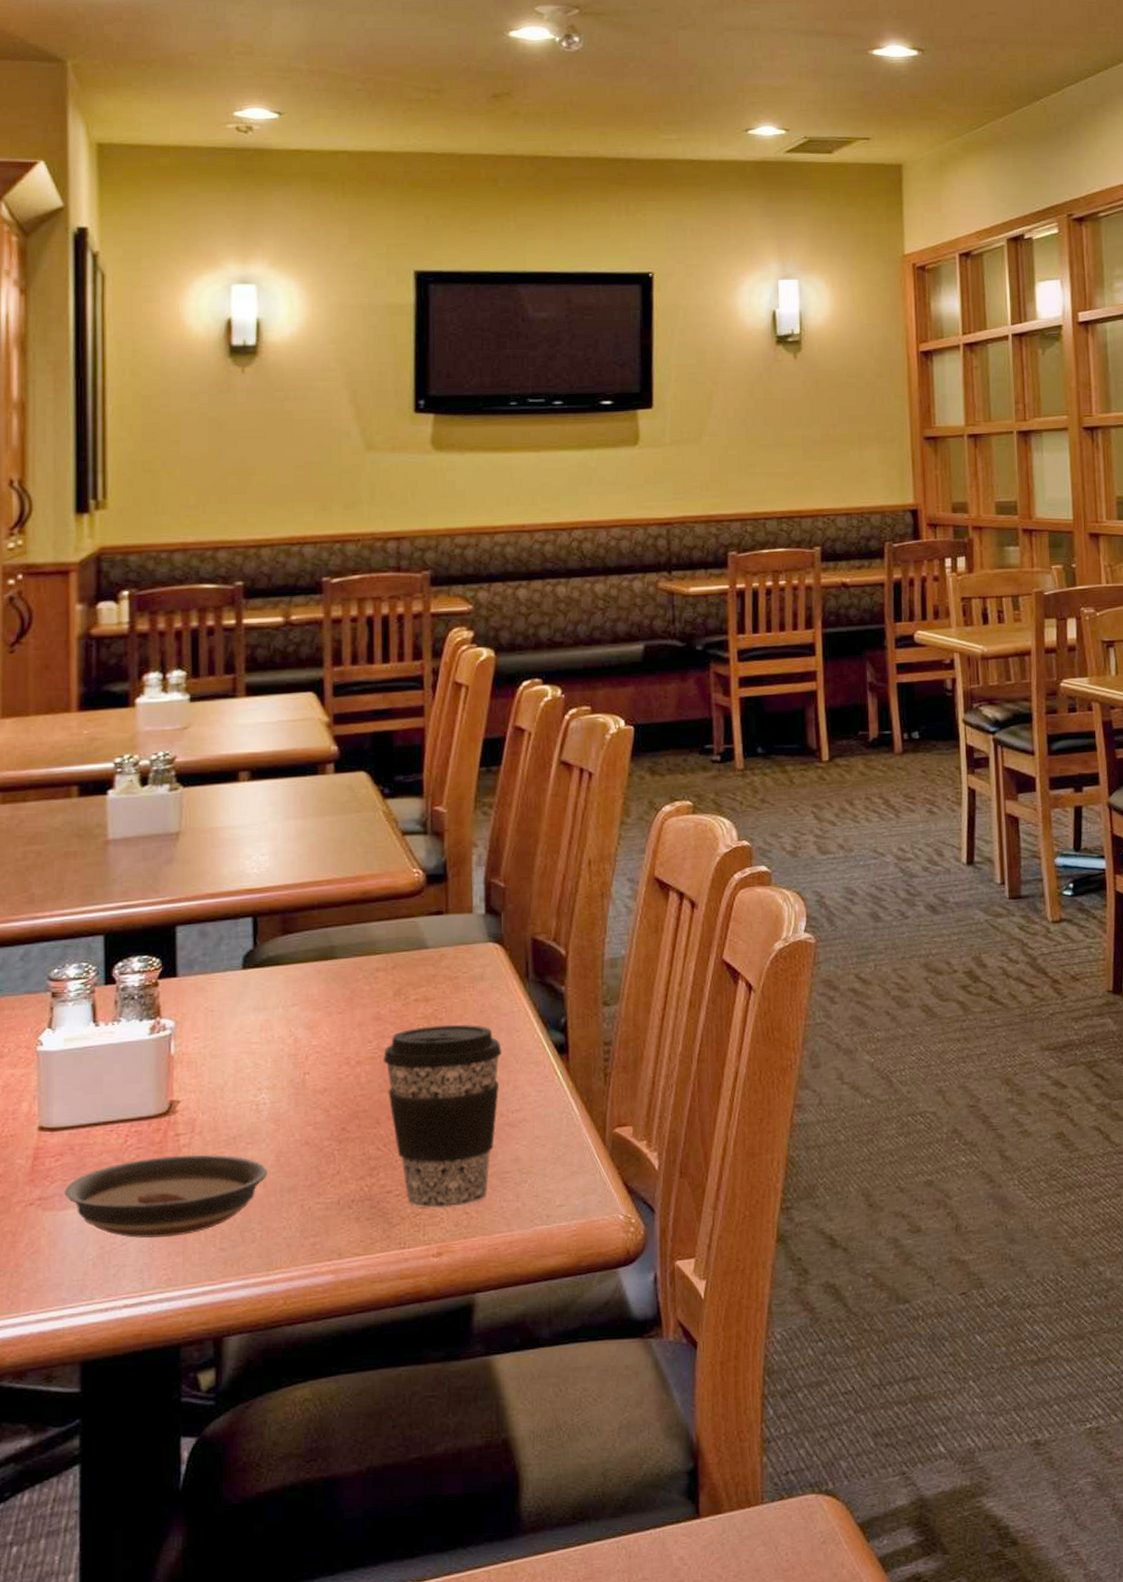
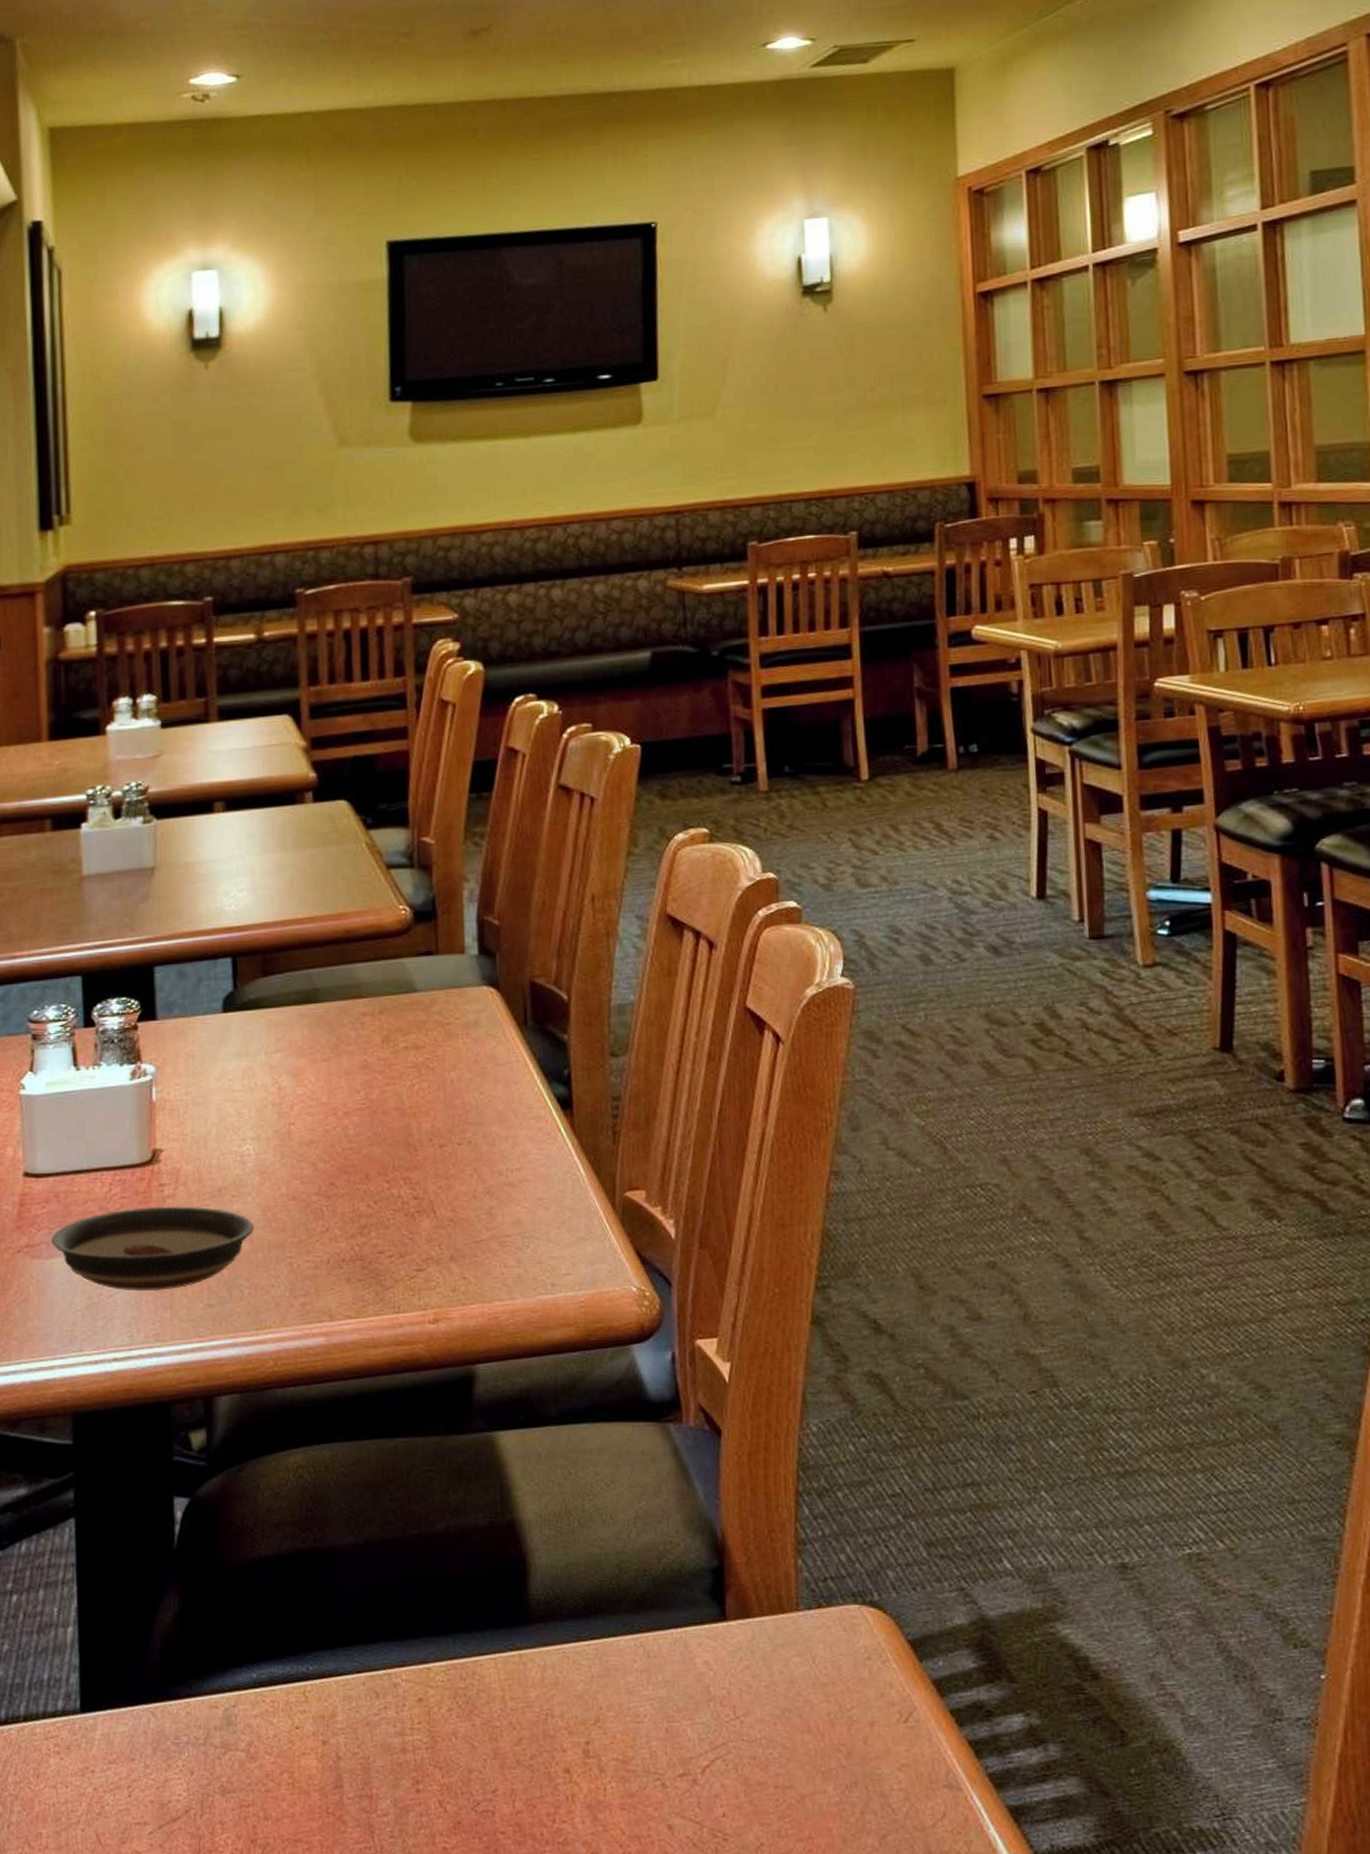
coffee cup: present [382,1024,502,1208] -> none [371,1074,499,1271]

